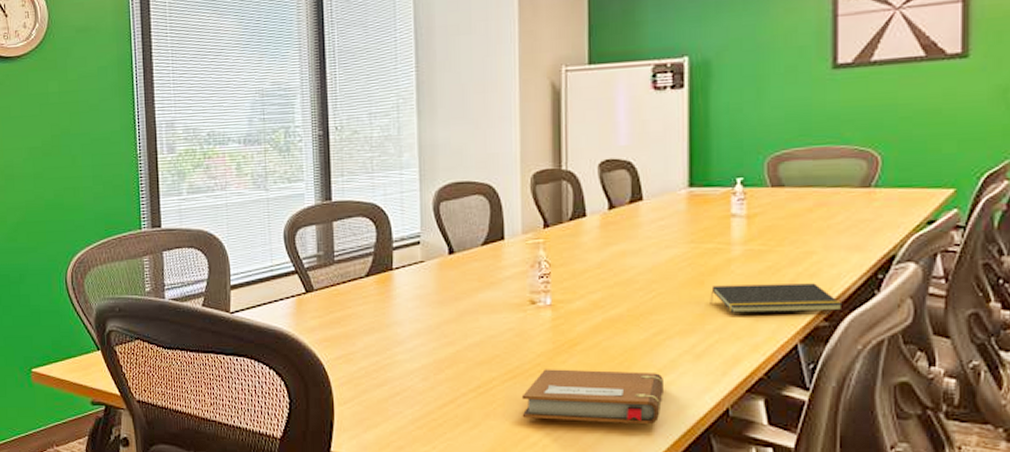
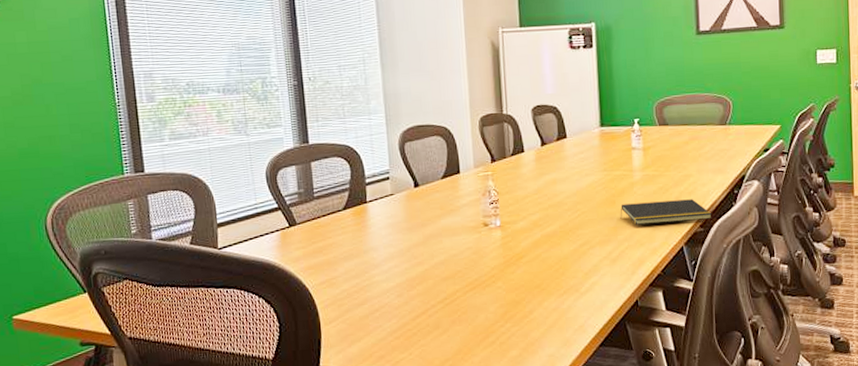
notebook: present [521,369,665,425] -> none [480,276,591,322]

